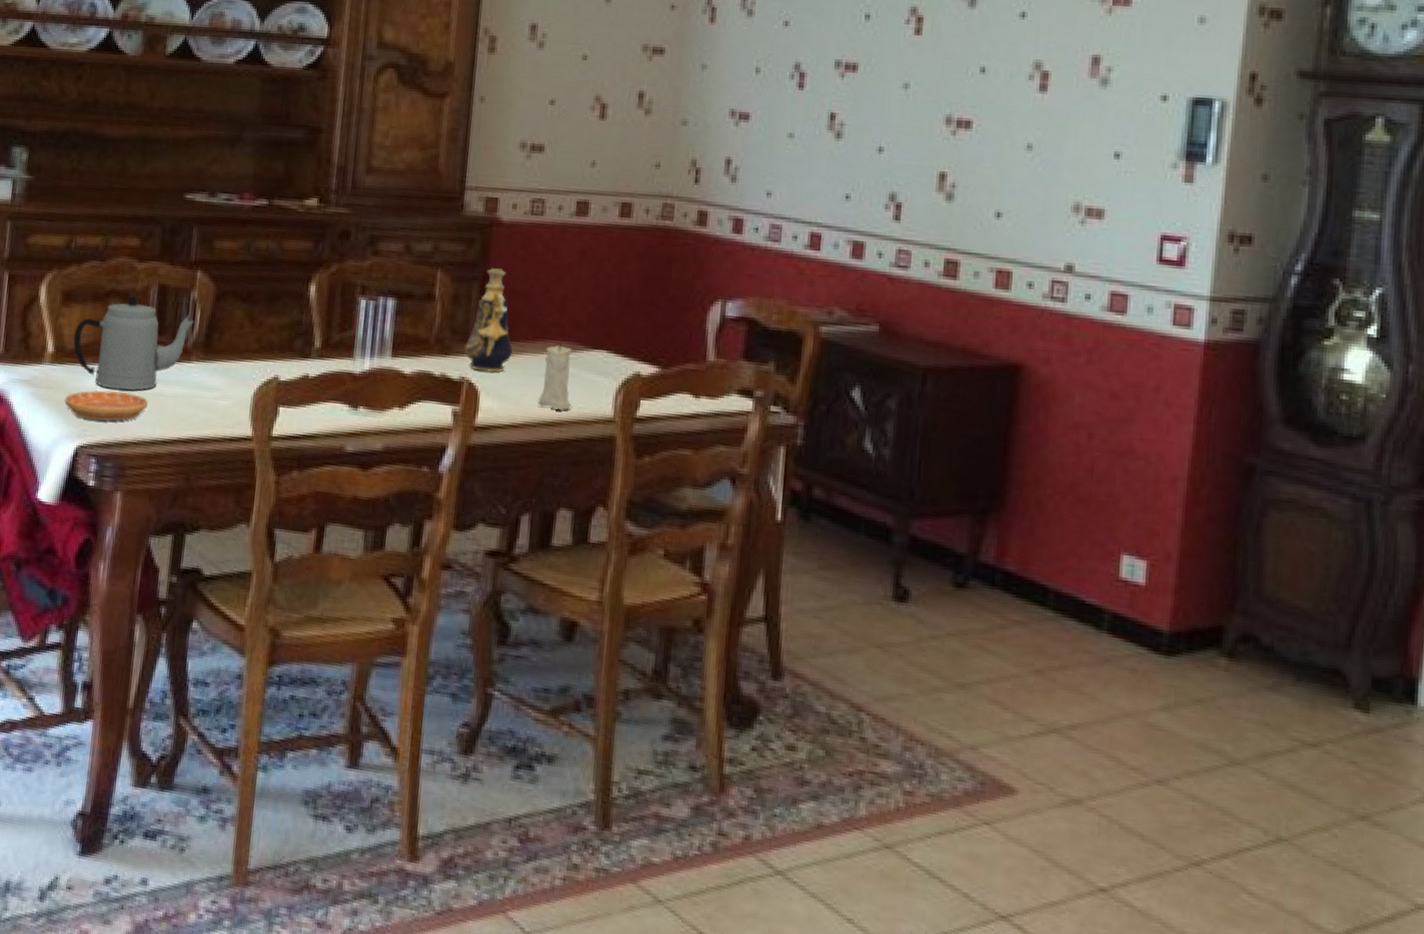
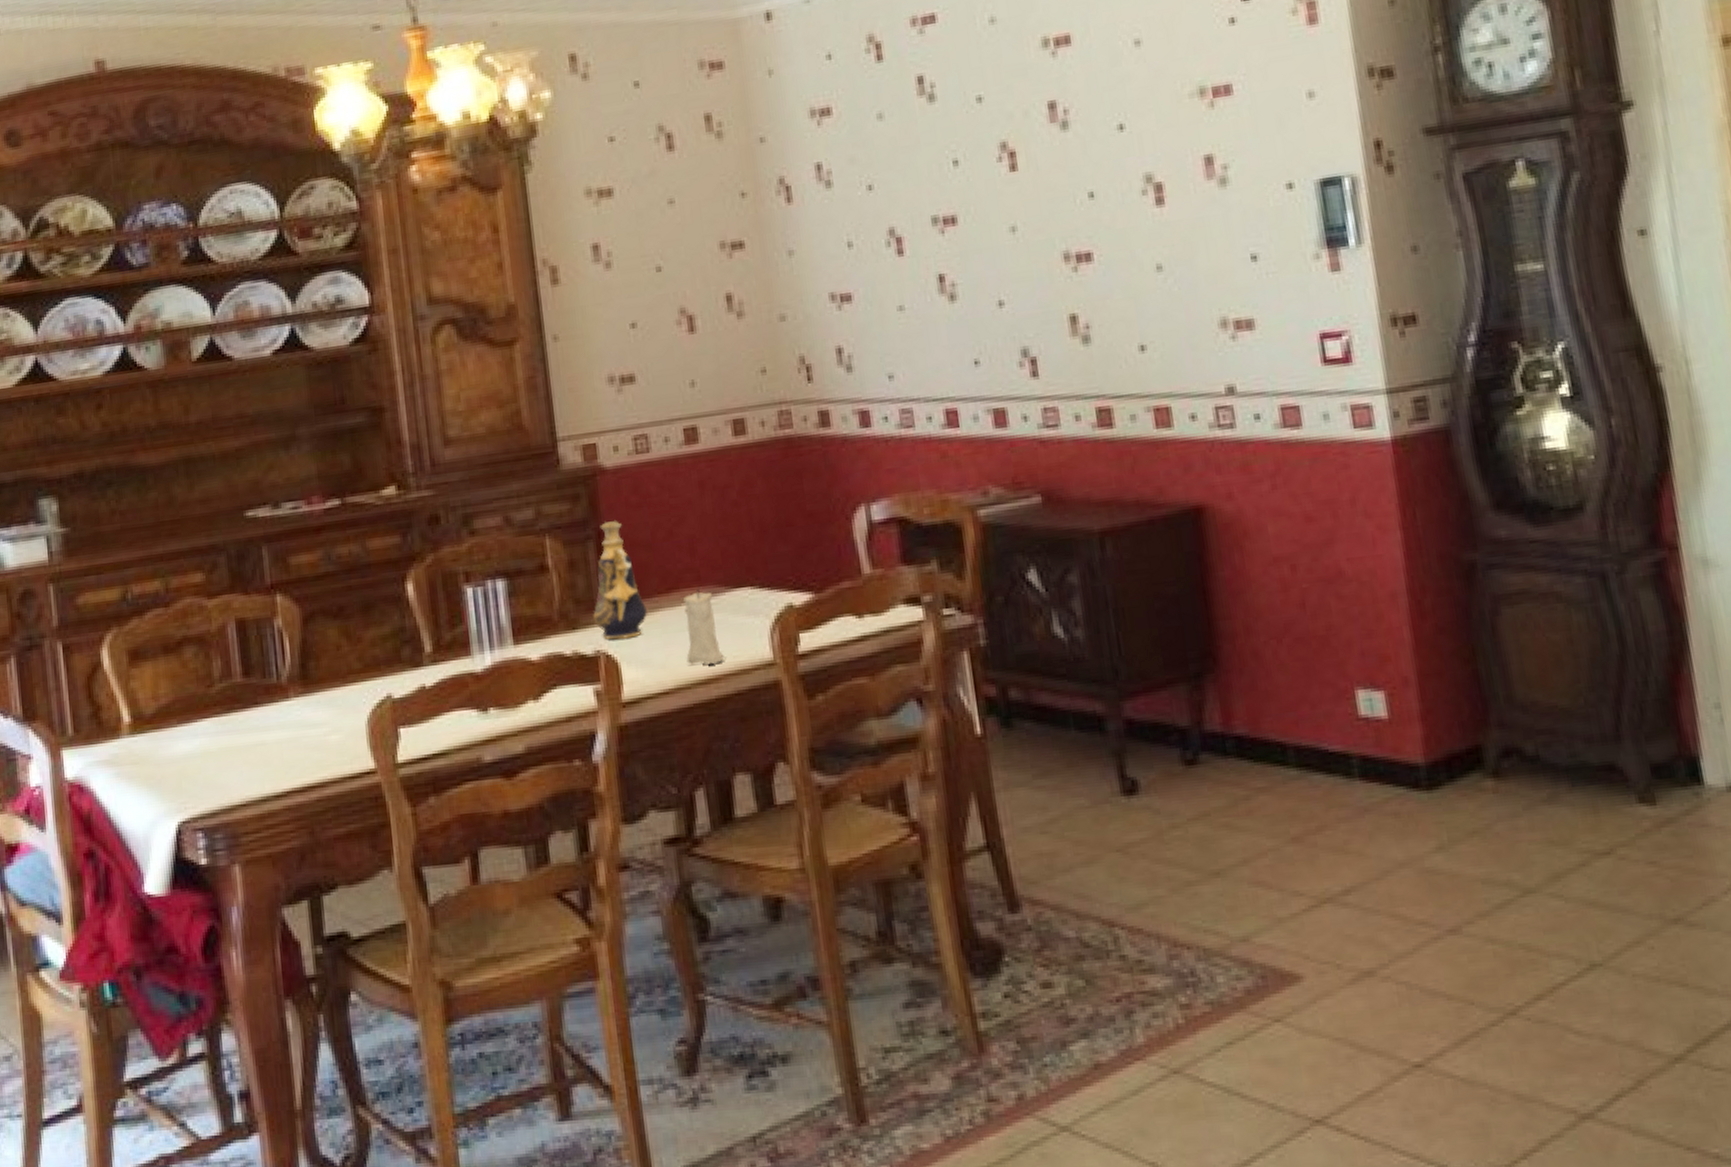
saucer: present [65,390,149,421] -> none [154,749,251,790]
teapot: present [73,294,195,391] -> none [149,636,285,750]

